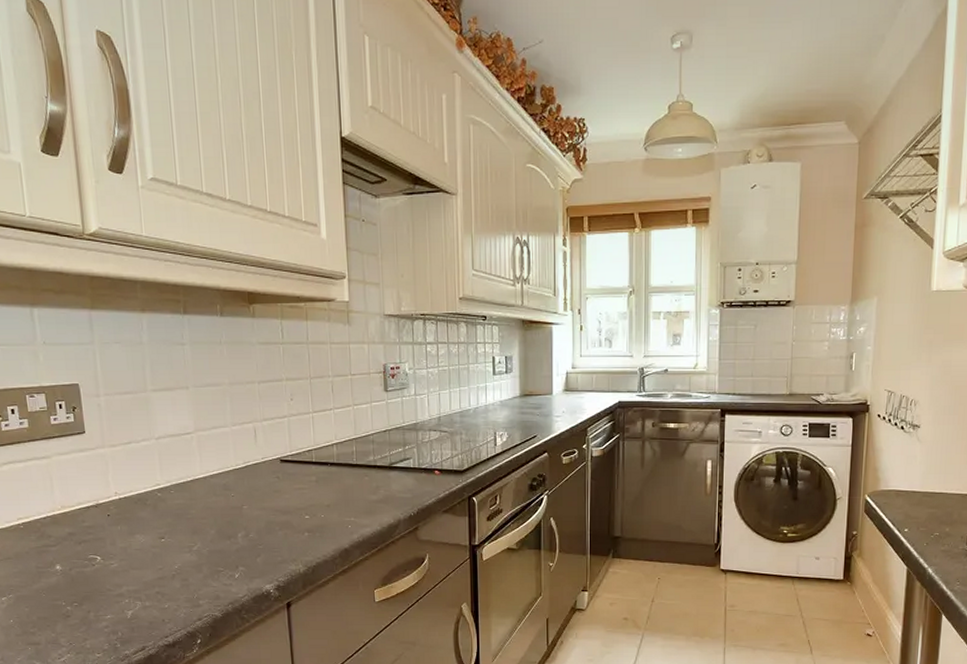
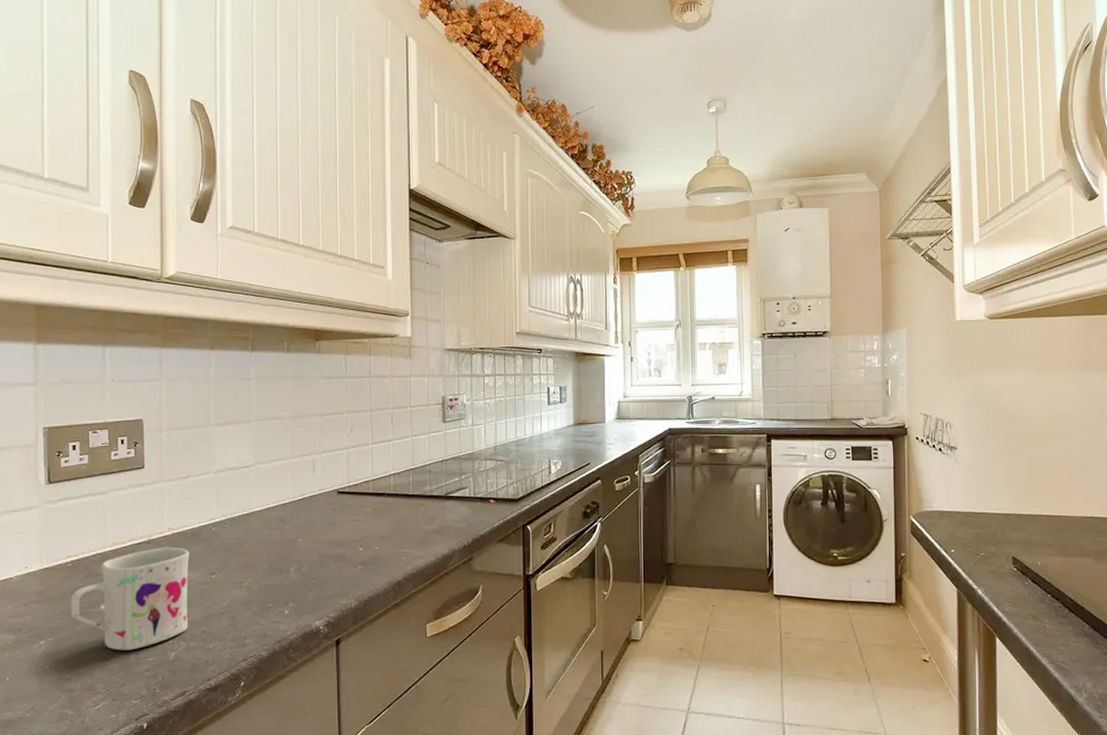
mug: none [26,511,142,608] -> present [70,547,190,651]

